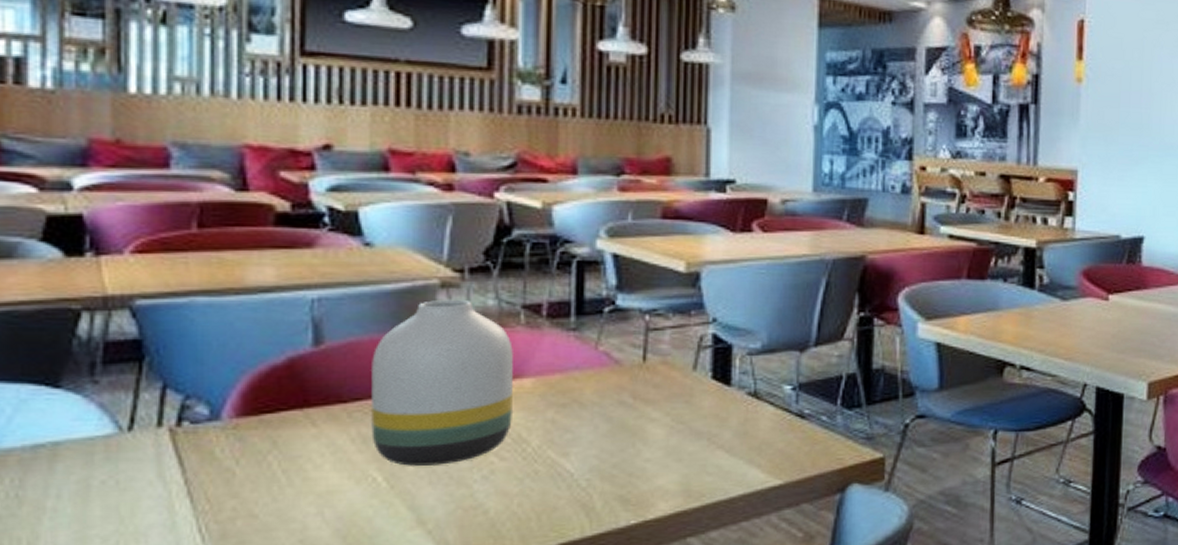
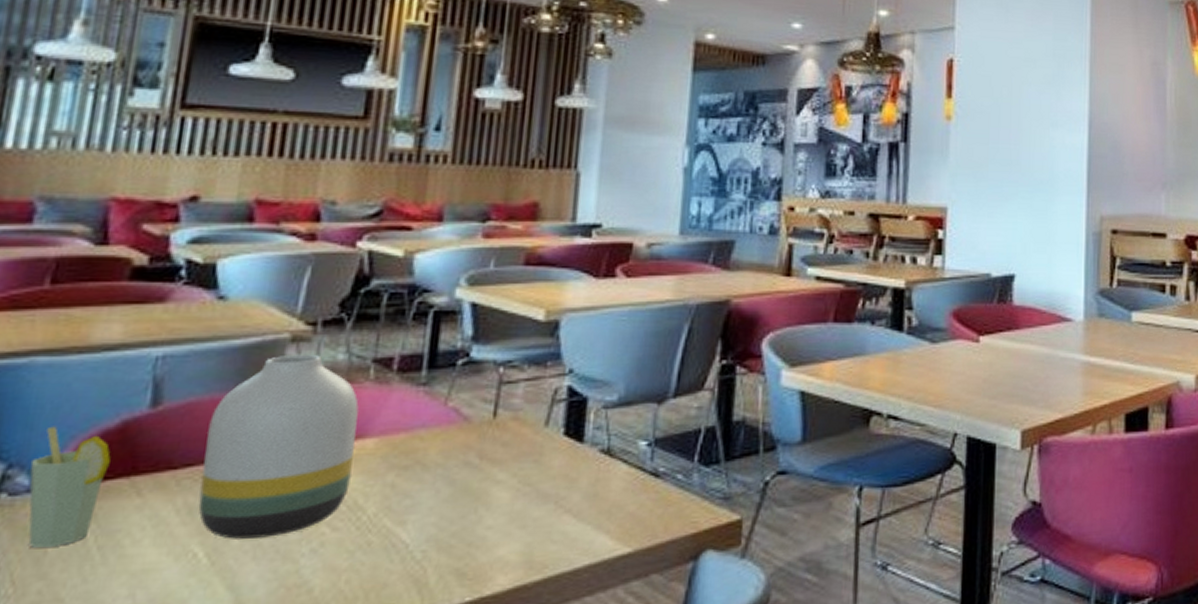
cup: none [206,361,282,470] -> present [28,426,111,548]

